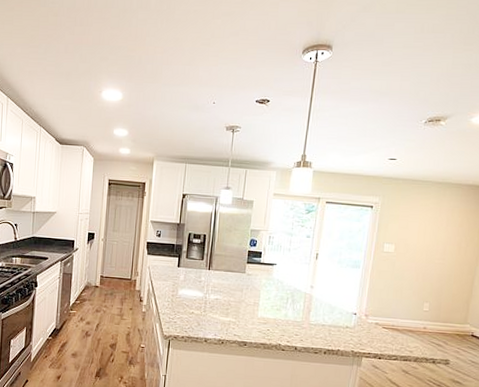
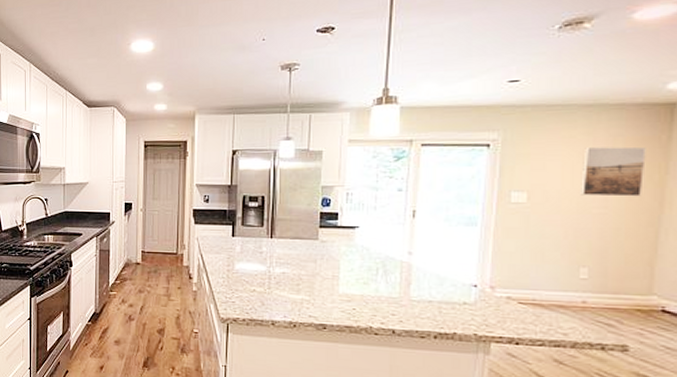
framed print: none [429,214,472,253] -> present [580,146,646,197]

